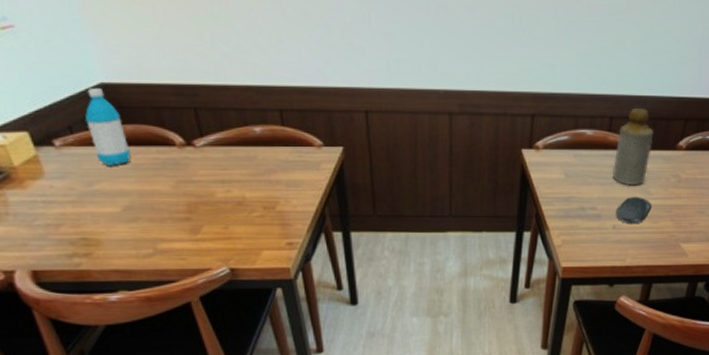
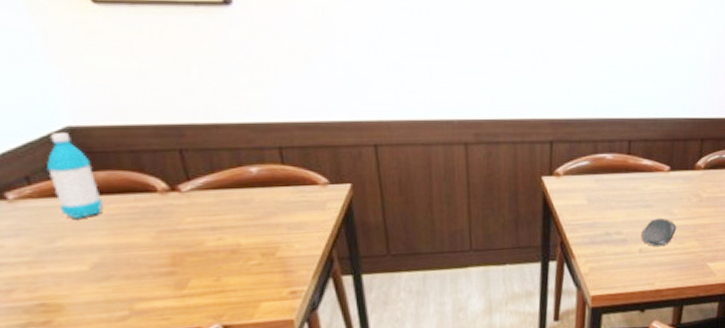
bottle: present [613,107,654,186] -> none [635,130,673,208]

